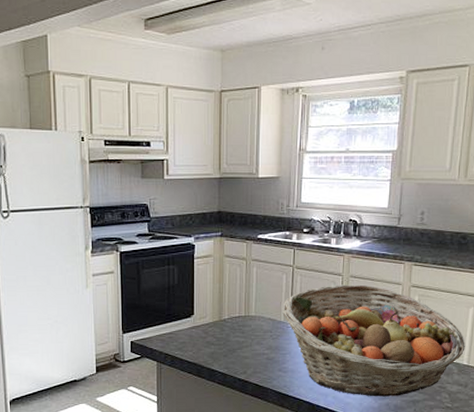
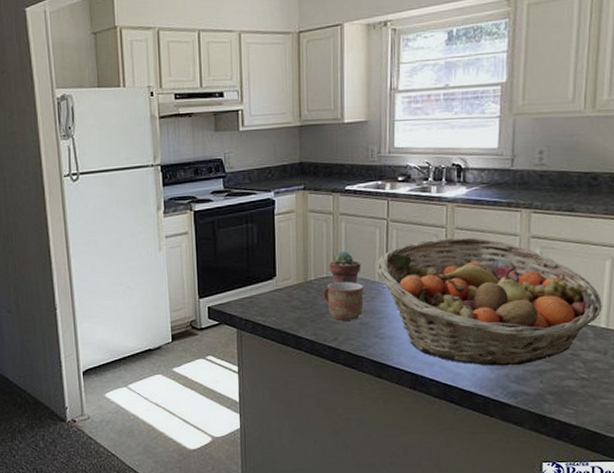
mug: none [235,321,271,356] -> present [323,282,364,321]
potted succulent: none [241,294,269,323] -> present [329,251,362,284]

